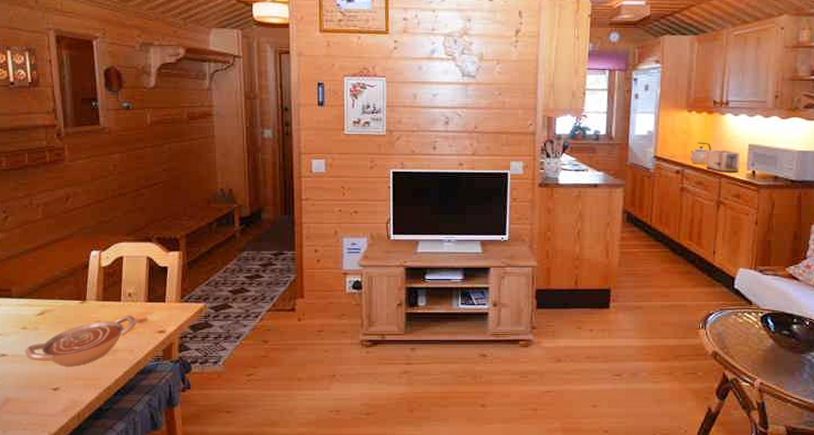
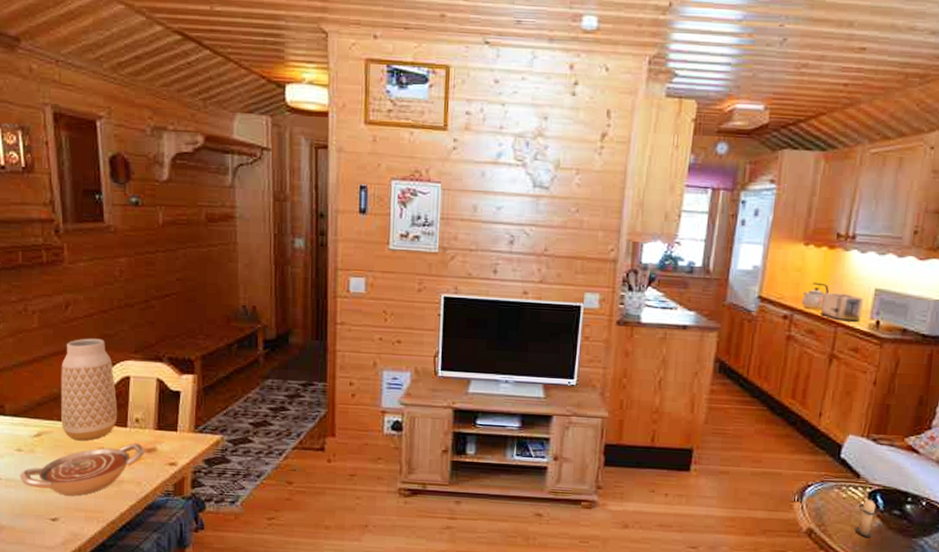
vase: none [62,225,113,316] -> present [61,338,118,441]
candle: none [752,321,771,357] -> present [854,498,879,538]

